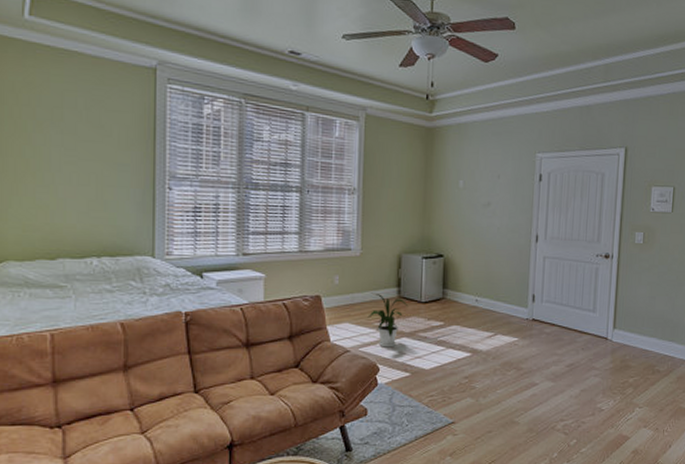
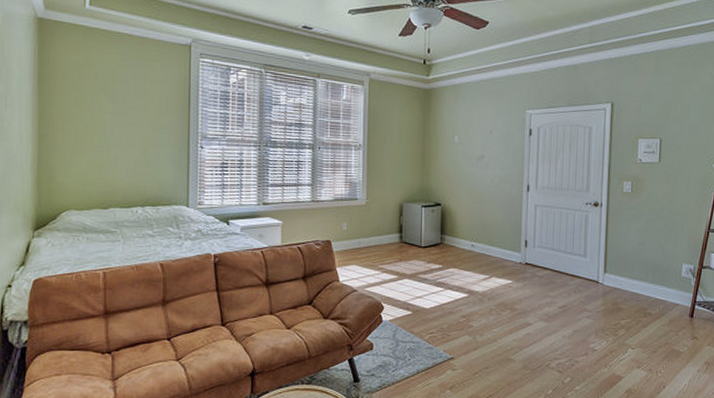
house plant: present [367,292,409,347] -> none [372,238,410,288]

